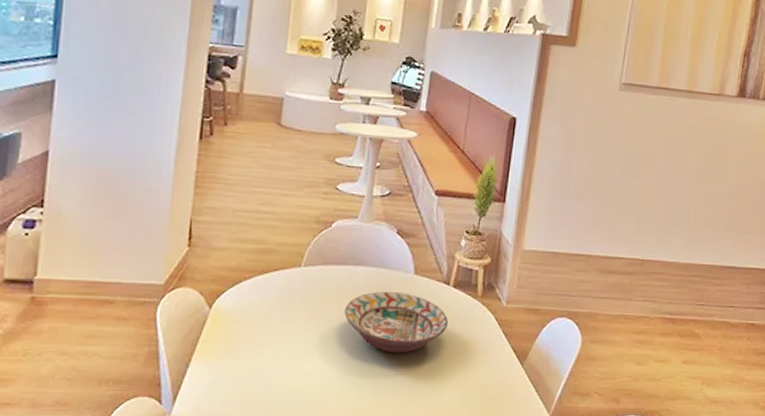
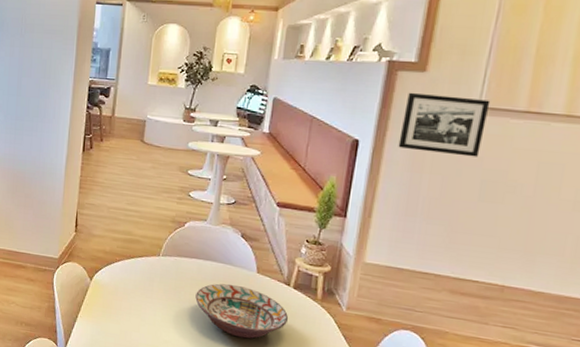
picture frame: none [552,67,630,133] -> present [398,92,491,157]

